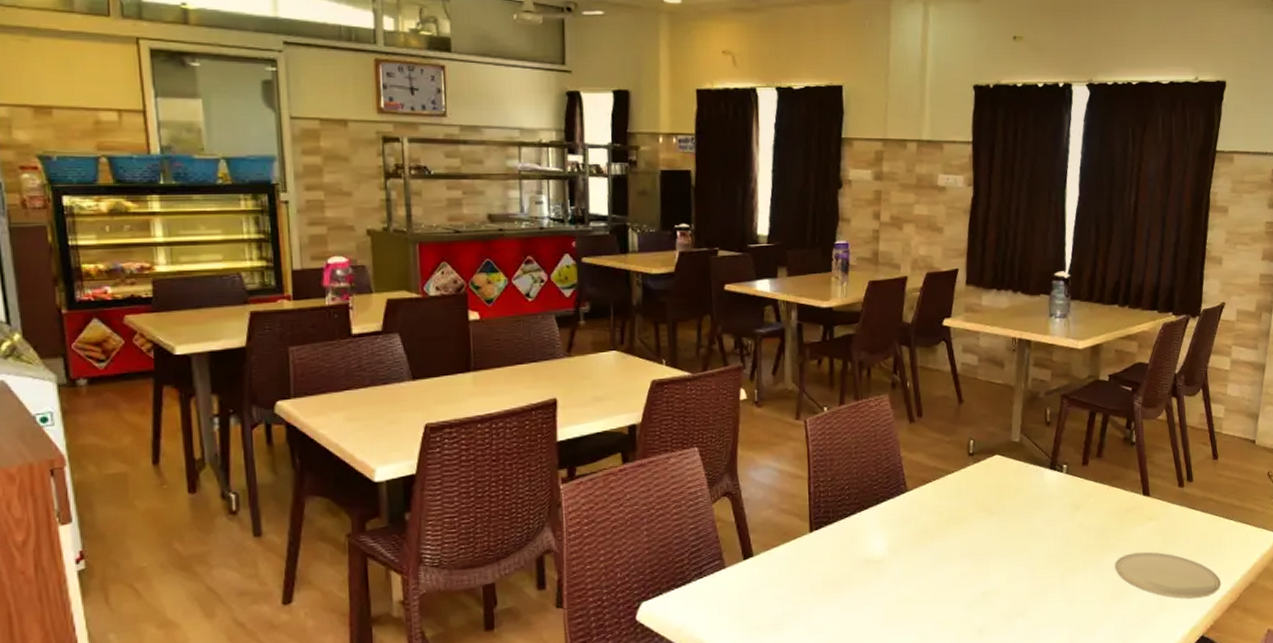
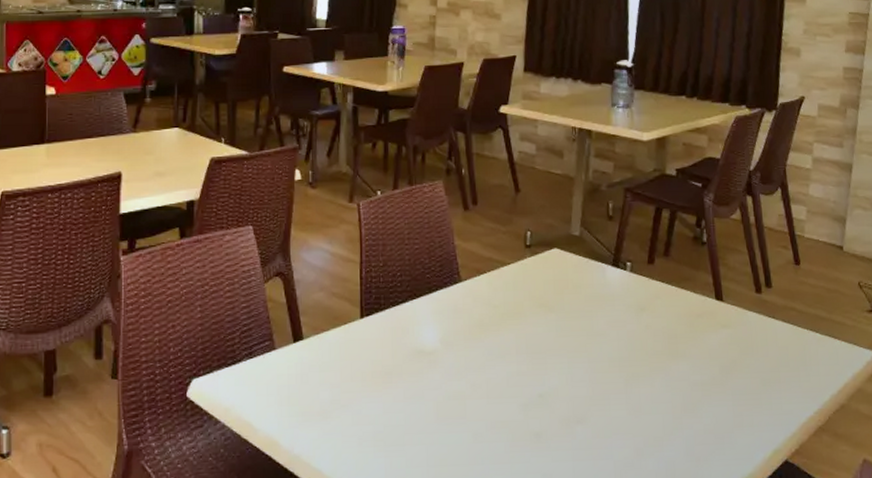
plate: present [1115,551,1222,599] -> none [685,361,807,418]

